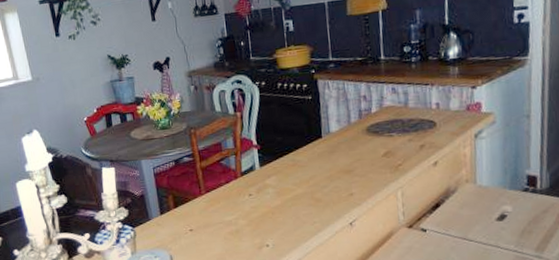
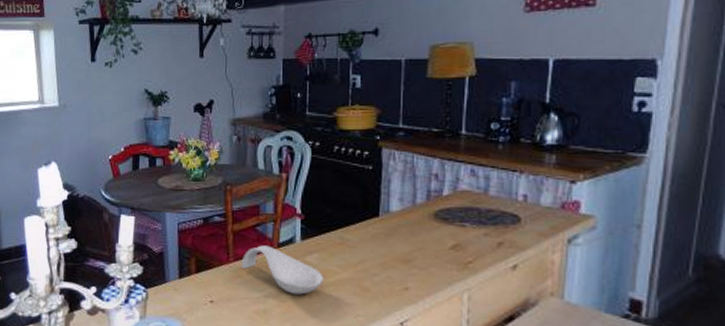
spoon rest: none [212,175,283,214] -> present [241,245,324,295]

